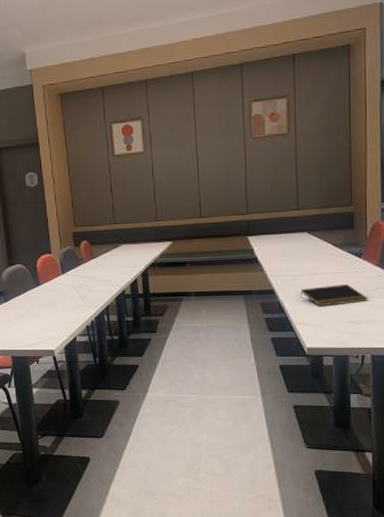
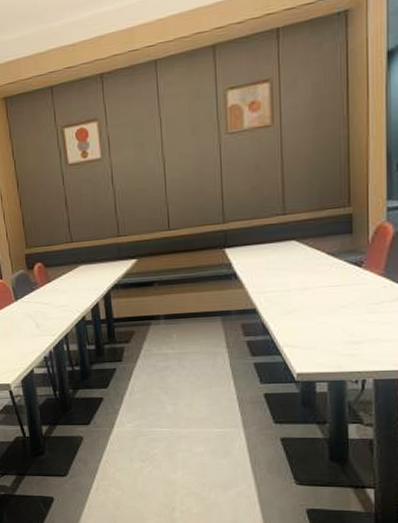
notepad: present [301,284,368,307] -> none [288,299,370,326]

